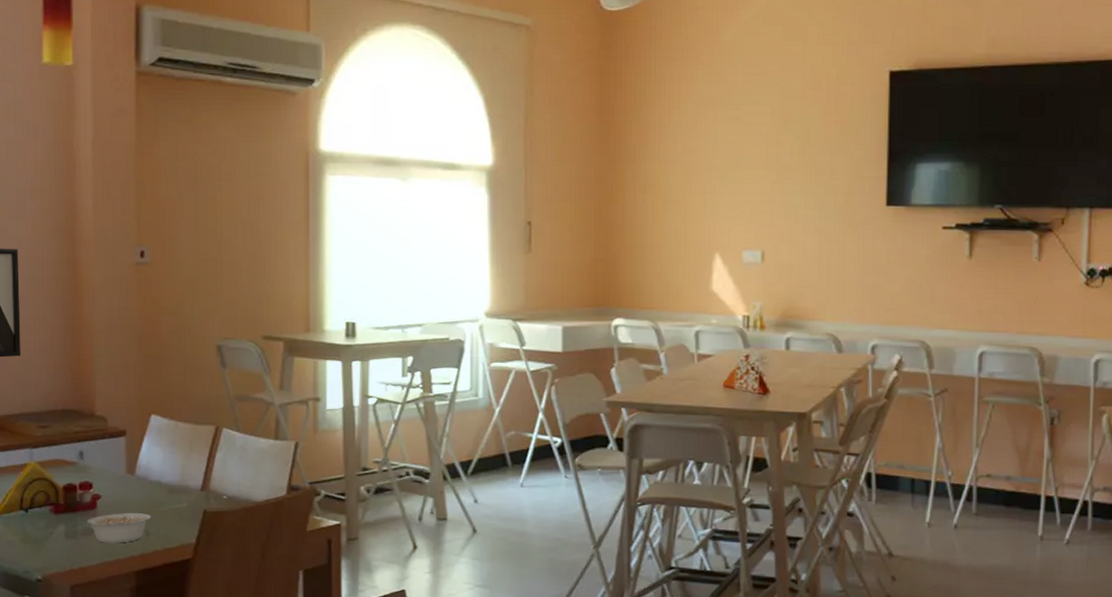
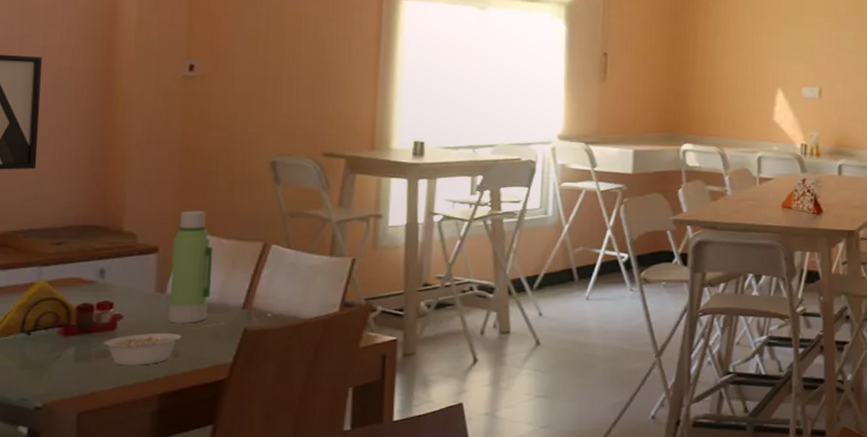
water bottle: none [137,395,173,504] -> present [168,211,214,323]

